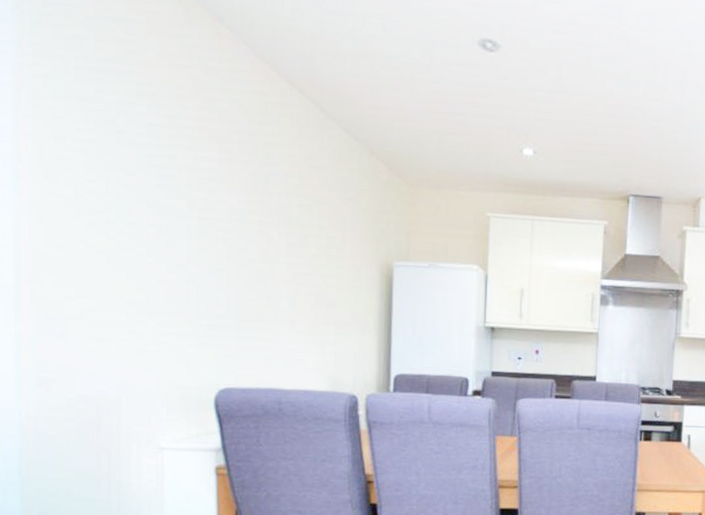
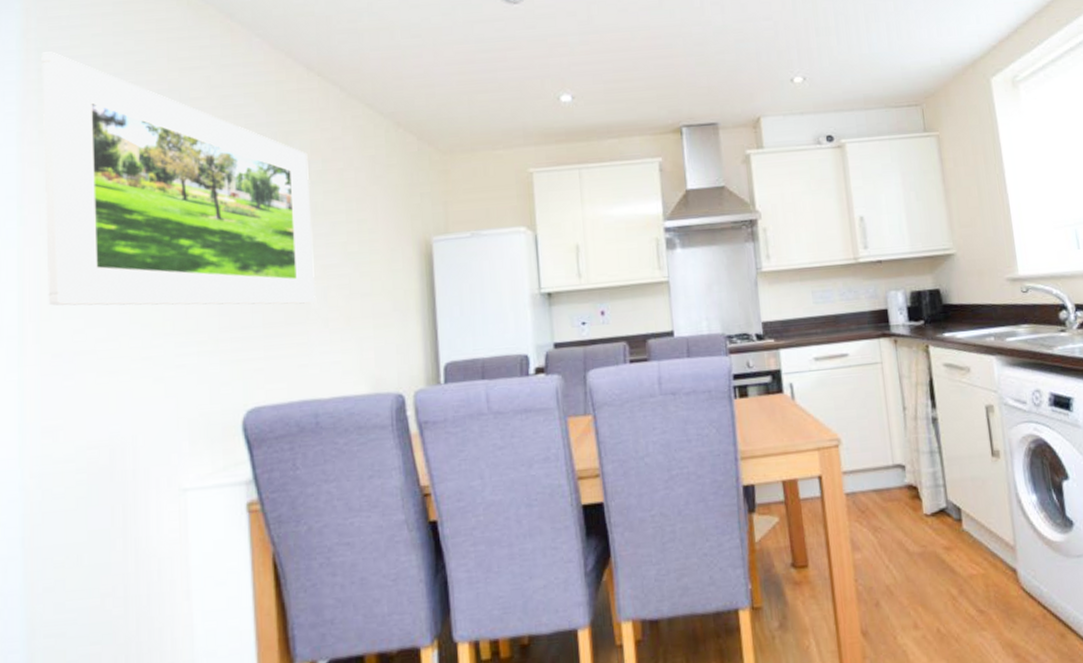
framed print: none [35,26,286,305] -> present [41,51,315,306]

